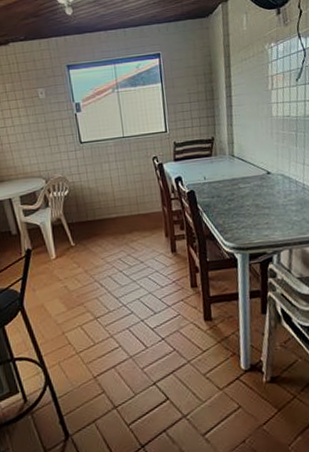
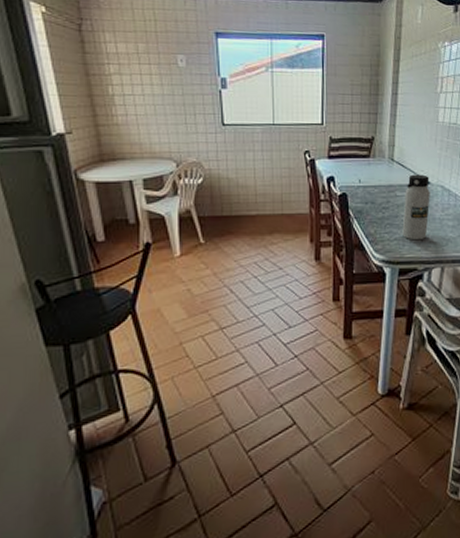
water bottle: none [247,166,273,227] -> present [402,174,430,241]

